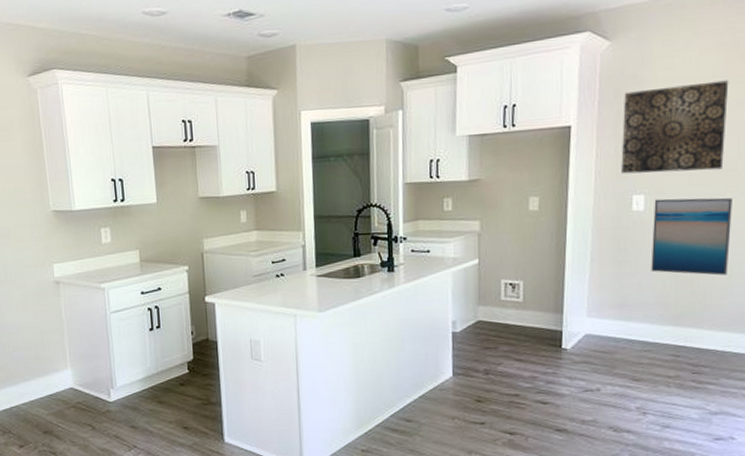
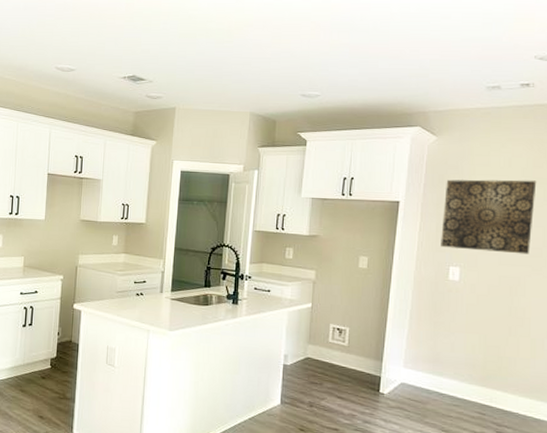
wall art: present [651,197,732,276] -> none [463,272,537,347]

